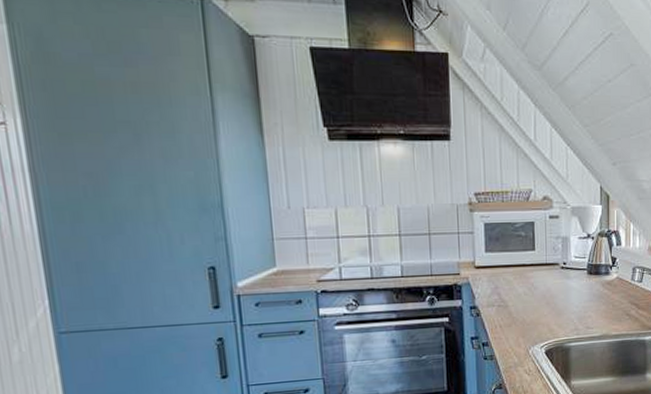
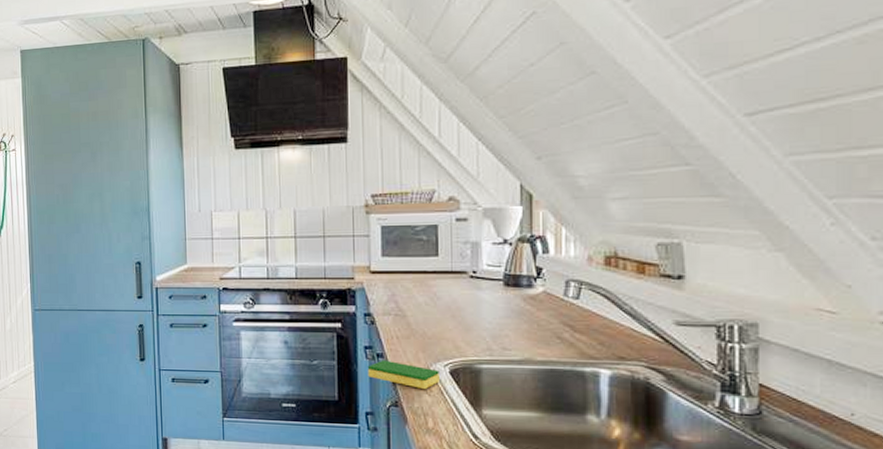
dish sponge: none [474,348,537,370] -> present [367,360,440,389]

